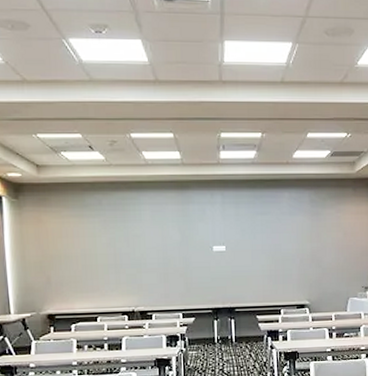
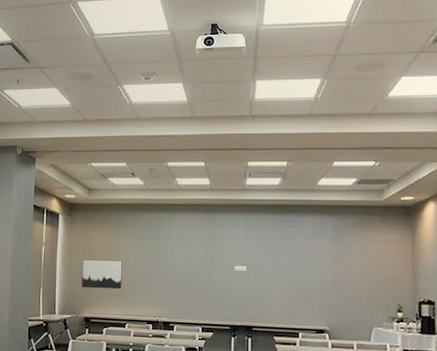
wall art: none [38,247,89,282] -> present [82,259,123,290]

